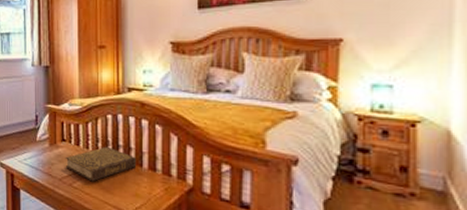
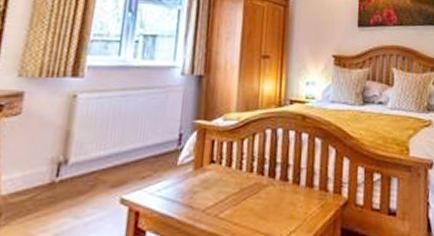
book: present [65,146,137,182] -> none [211,165,295,209]

